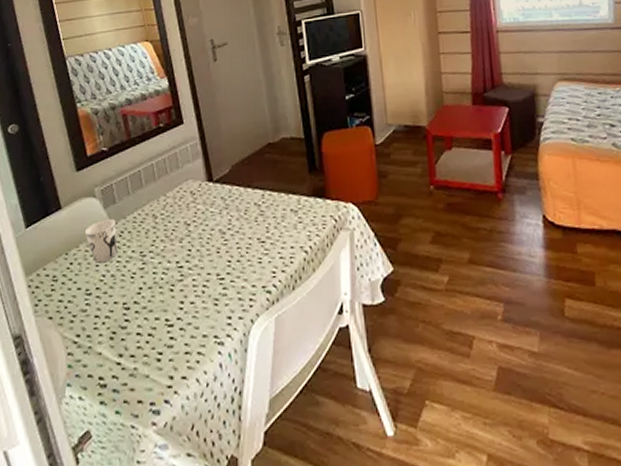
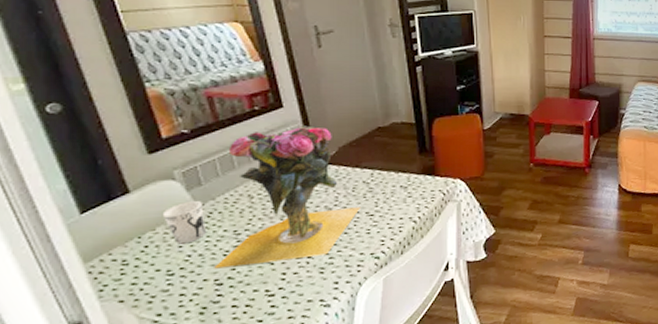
vase: none [123,142,252,292] -> present [214,125,361,269]

